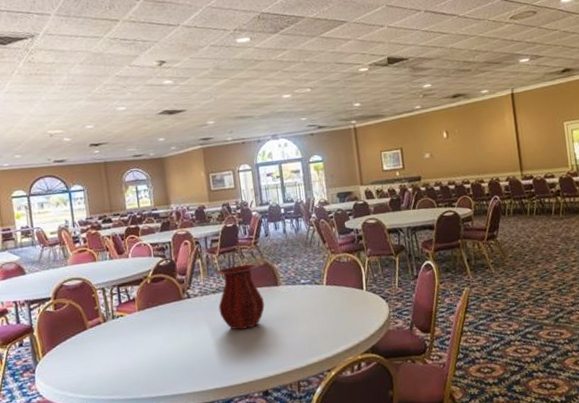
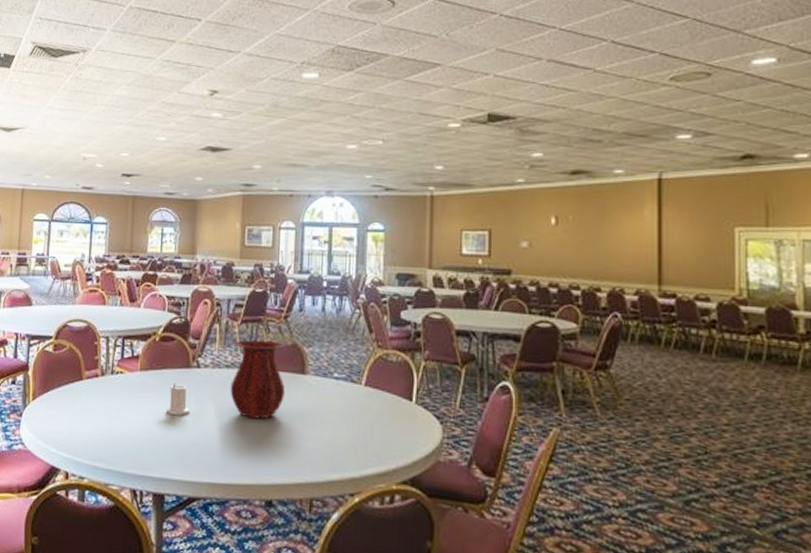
candle: none [166,315,188,342] -> present [165,383,189,416]

